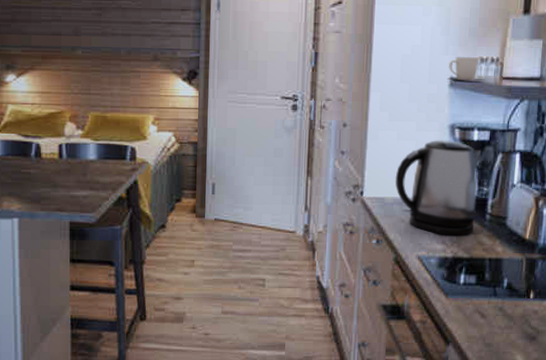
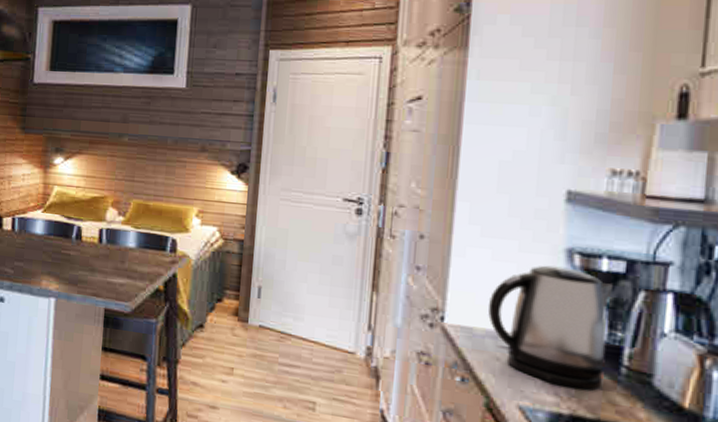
cup: present [447,57,485,81] -> none [563,167,619,199]

